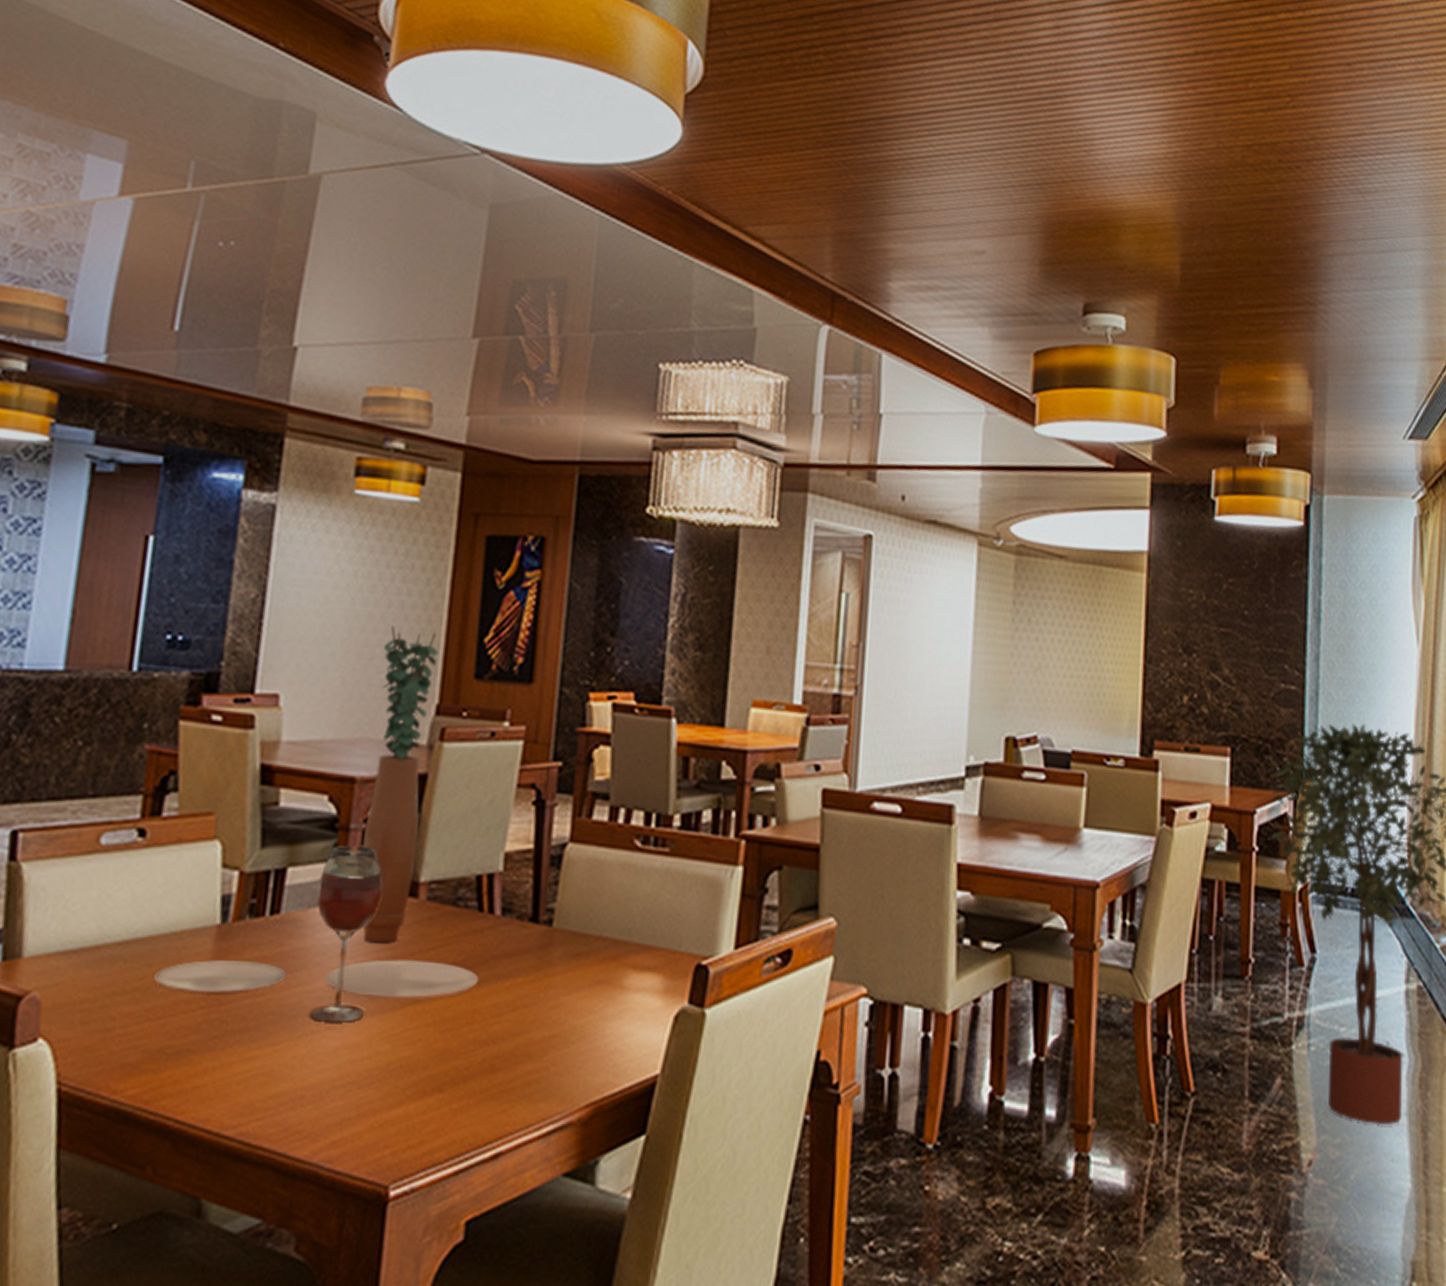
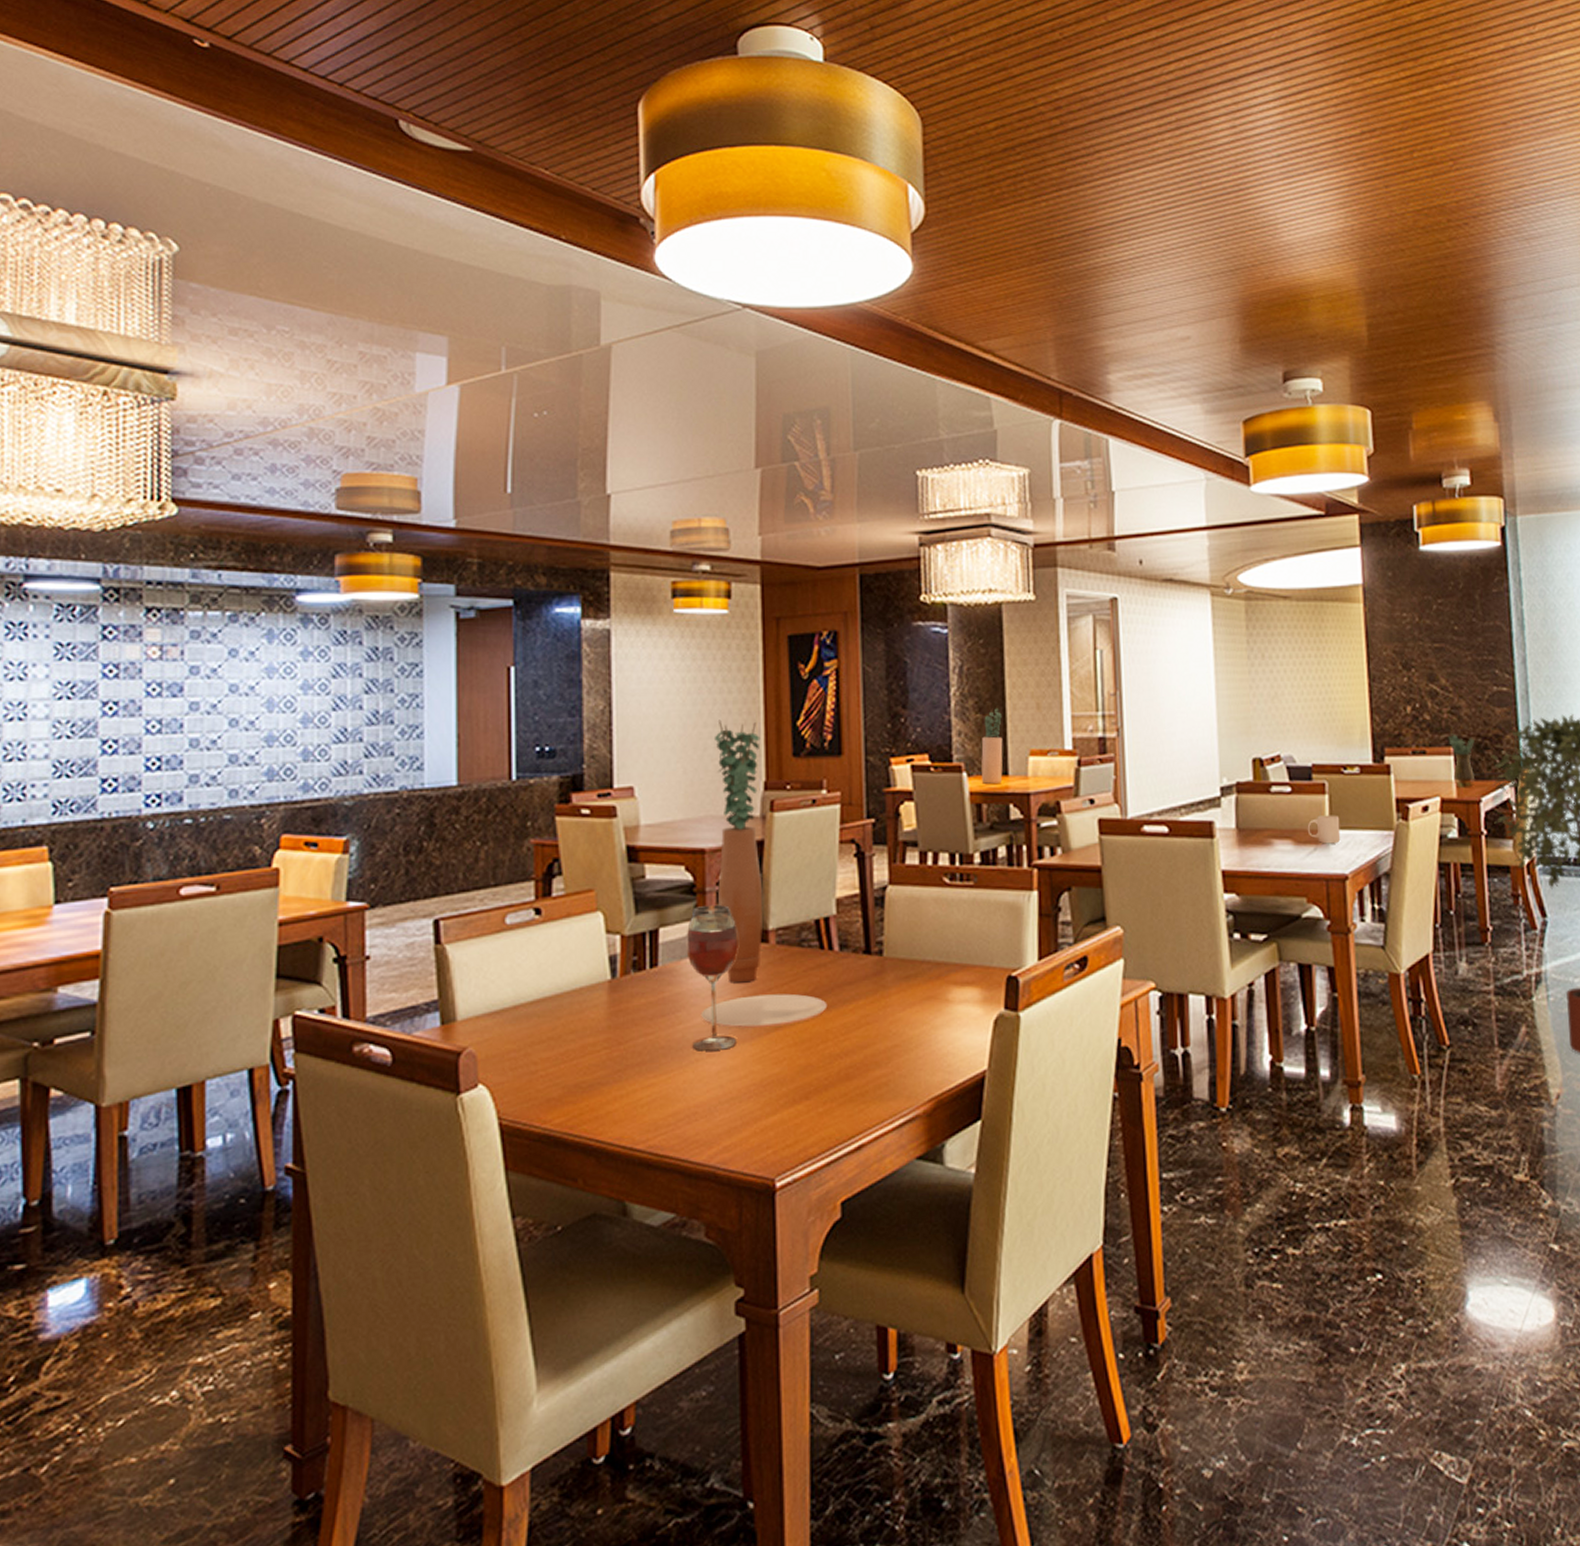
plate: present [154,960,287,995] -> none [564,1007,670,1038]
vase: none [692,644,725,737] -> present [981,705,1003,785]
cup: none [1059,810,1097,845] -> present [1307,815,1341,844]
vase: none [1225,730,1254,797] -> present [1447,732,1475,789]

